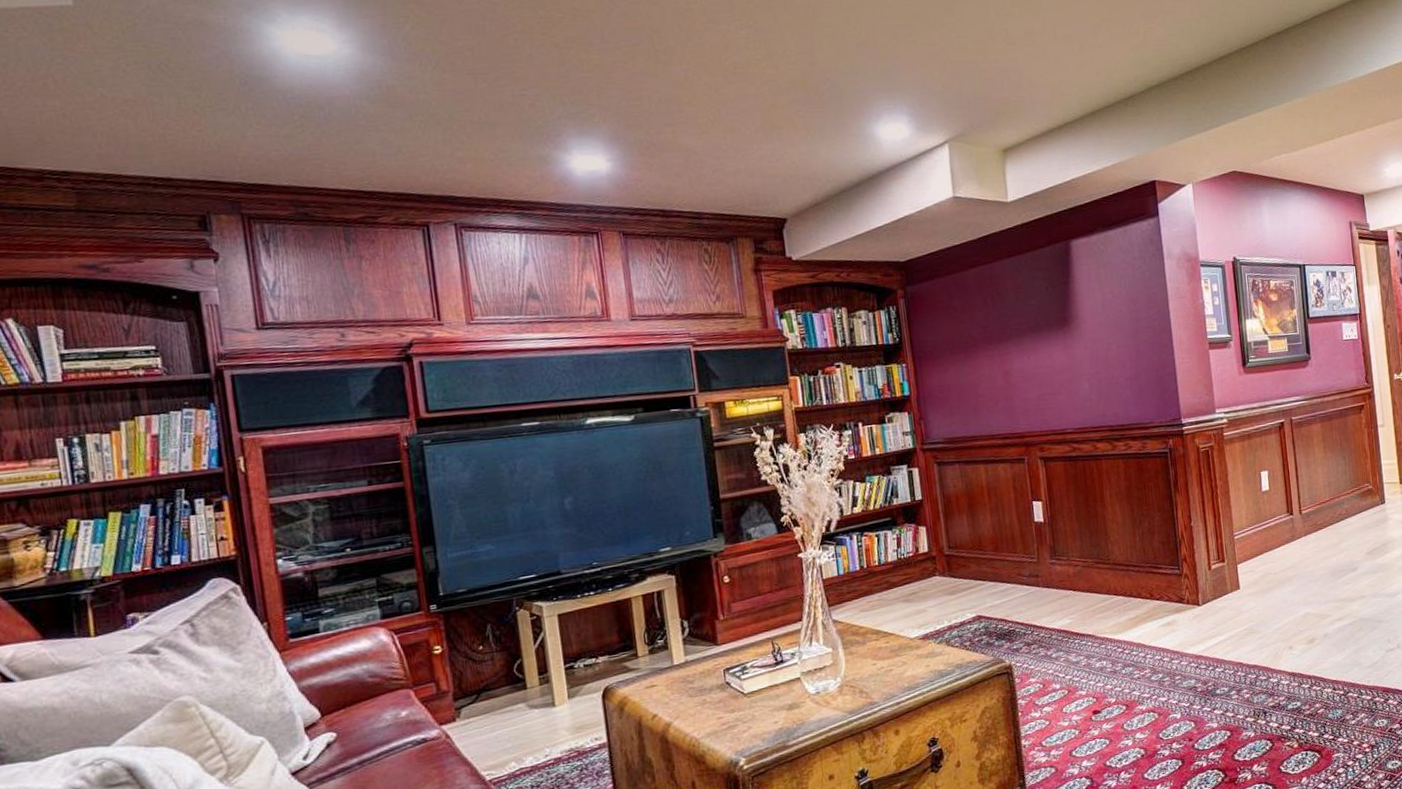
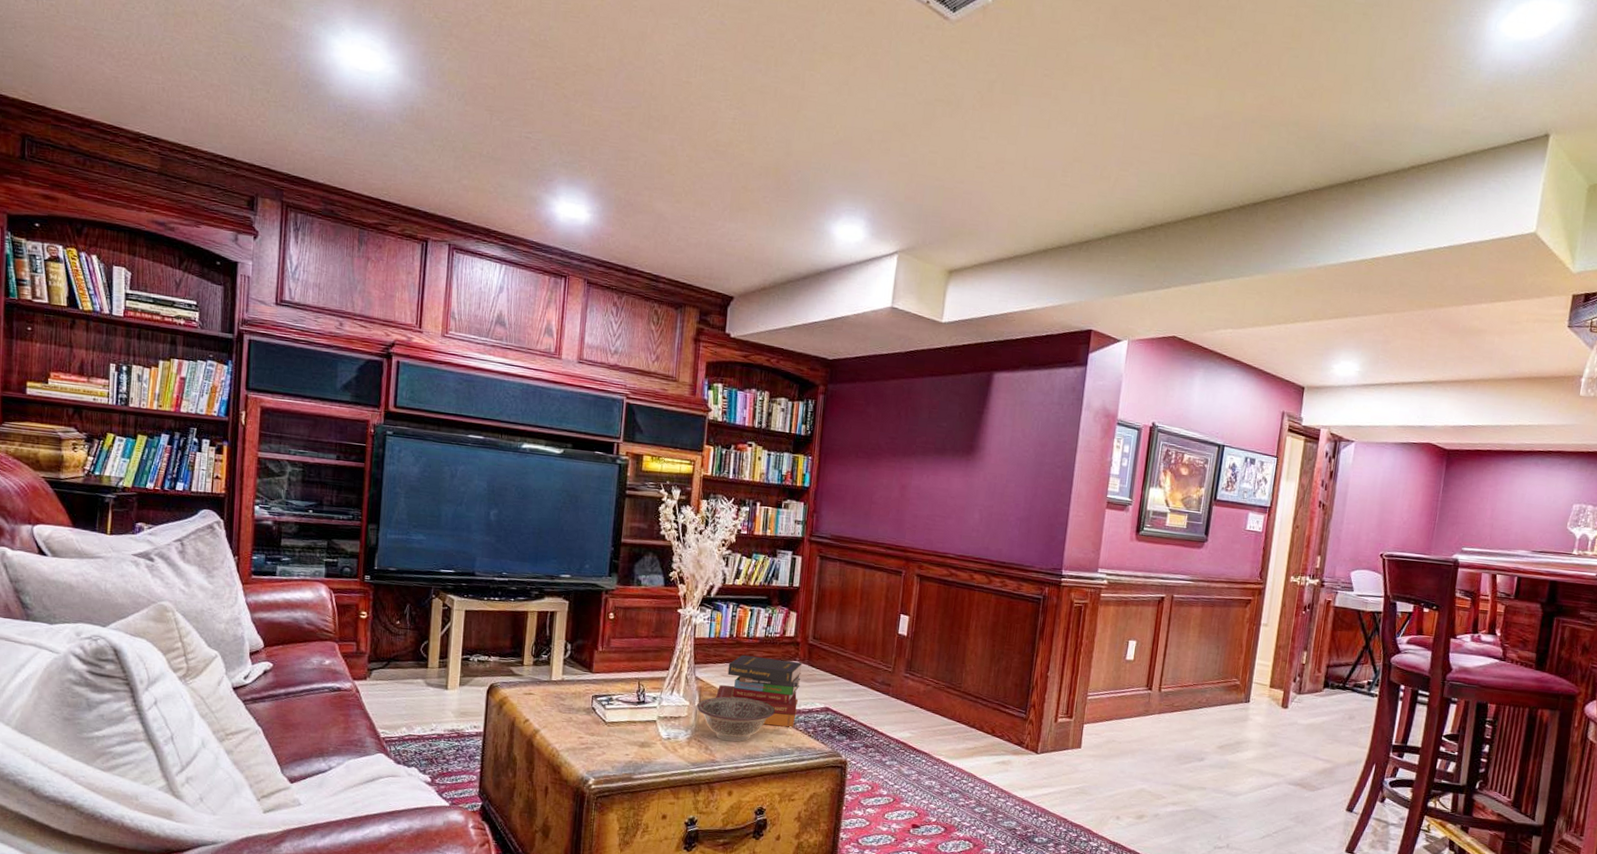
decorative bowl: none [840,626,927,679] -> present [696,696,776,742]
books: none [859,577,949,651] -> present [716,654,803,728]

